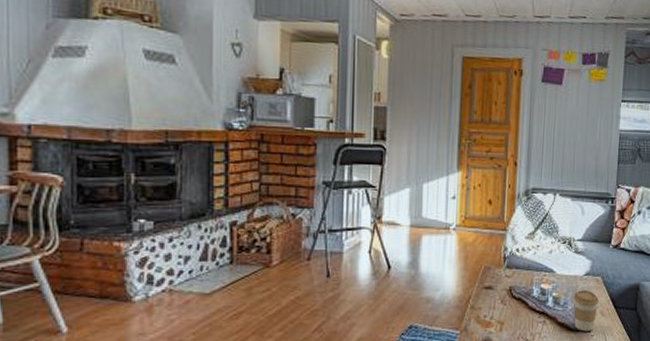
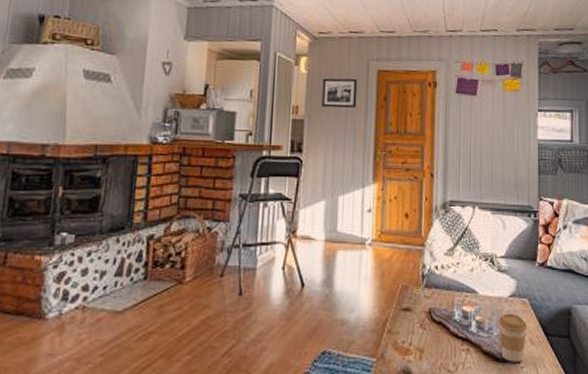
picture frame: none [404,64,442,96] -> present [321,78,358,109]

